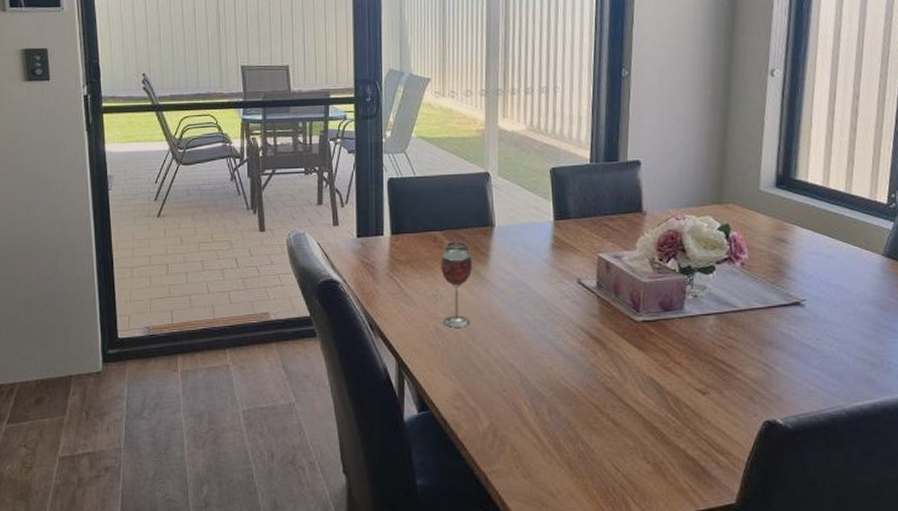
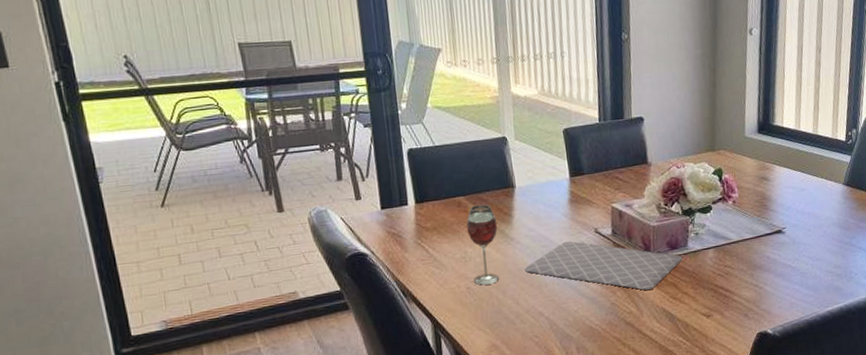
placemat: none [497,289,678,355] -> present [524,241,683,291]

